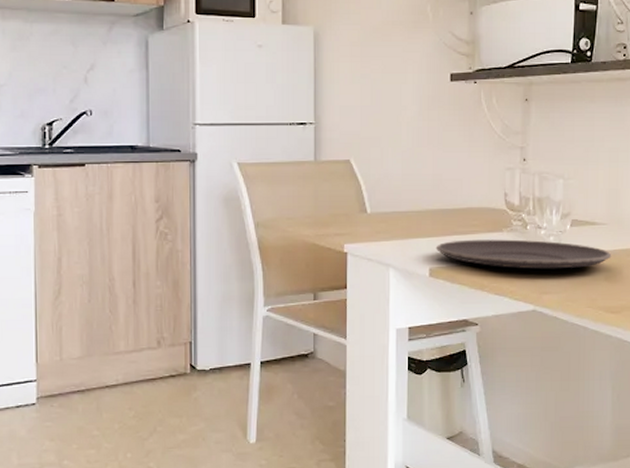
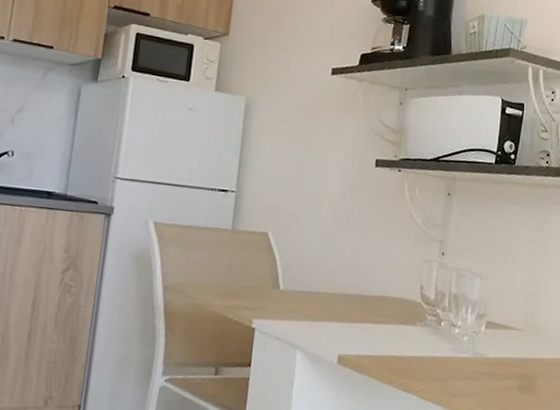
plate: present [435,239,612,270] -> none [346,329,526,373]

